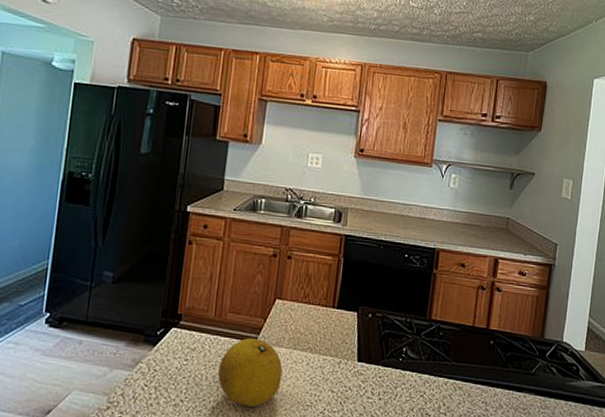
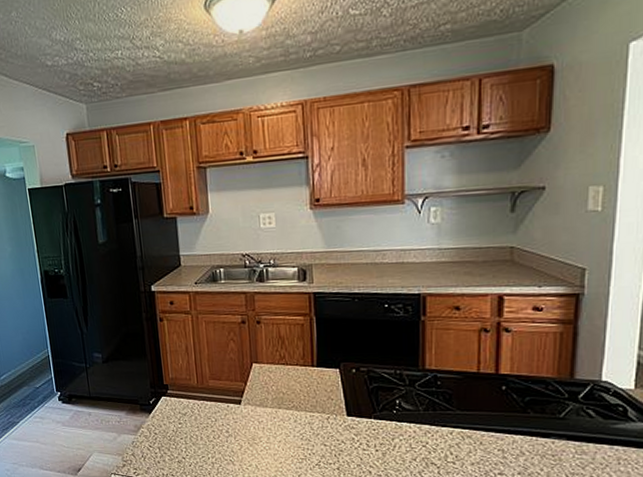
fruit: present [218,338,283,406] -> none [210,401,272,461]

